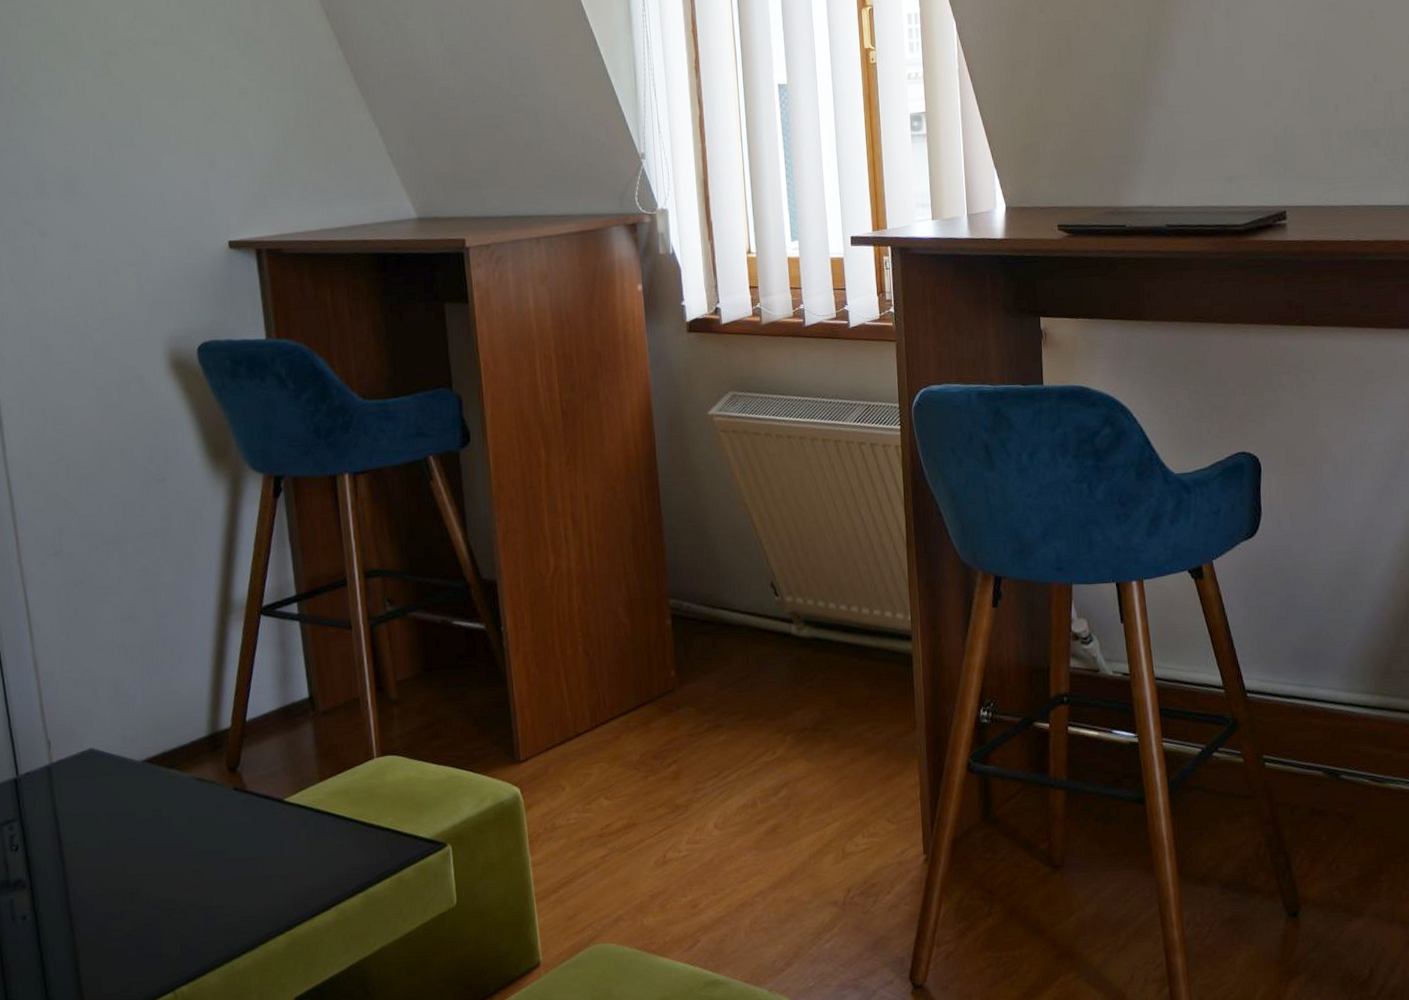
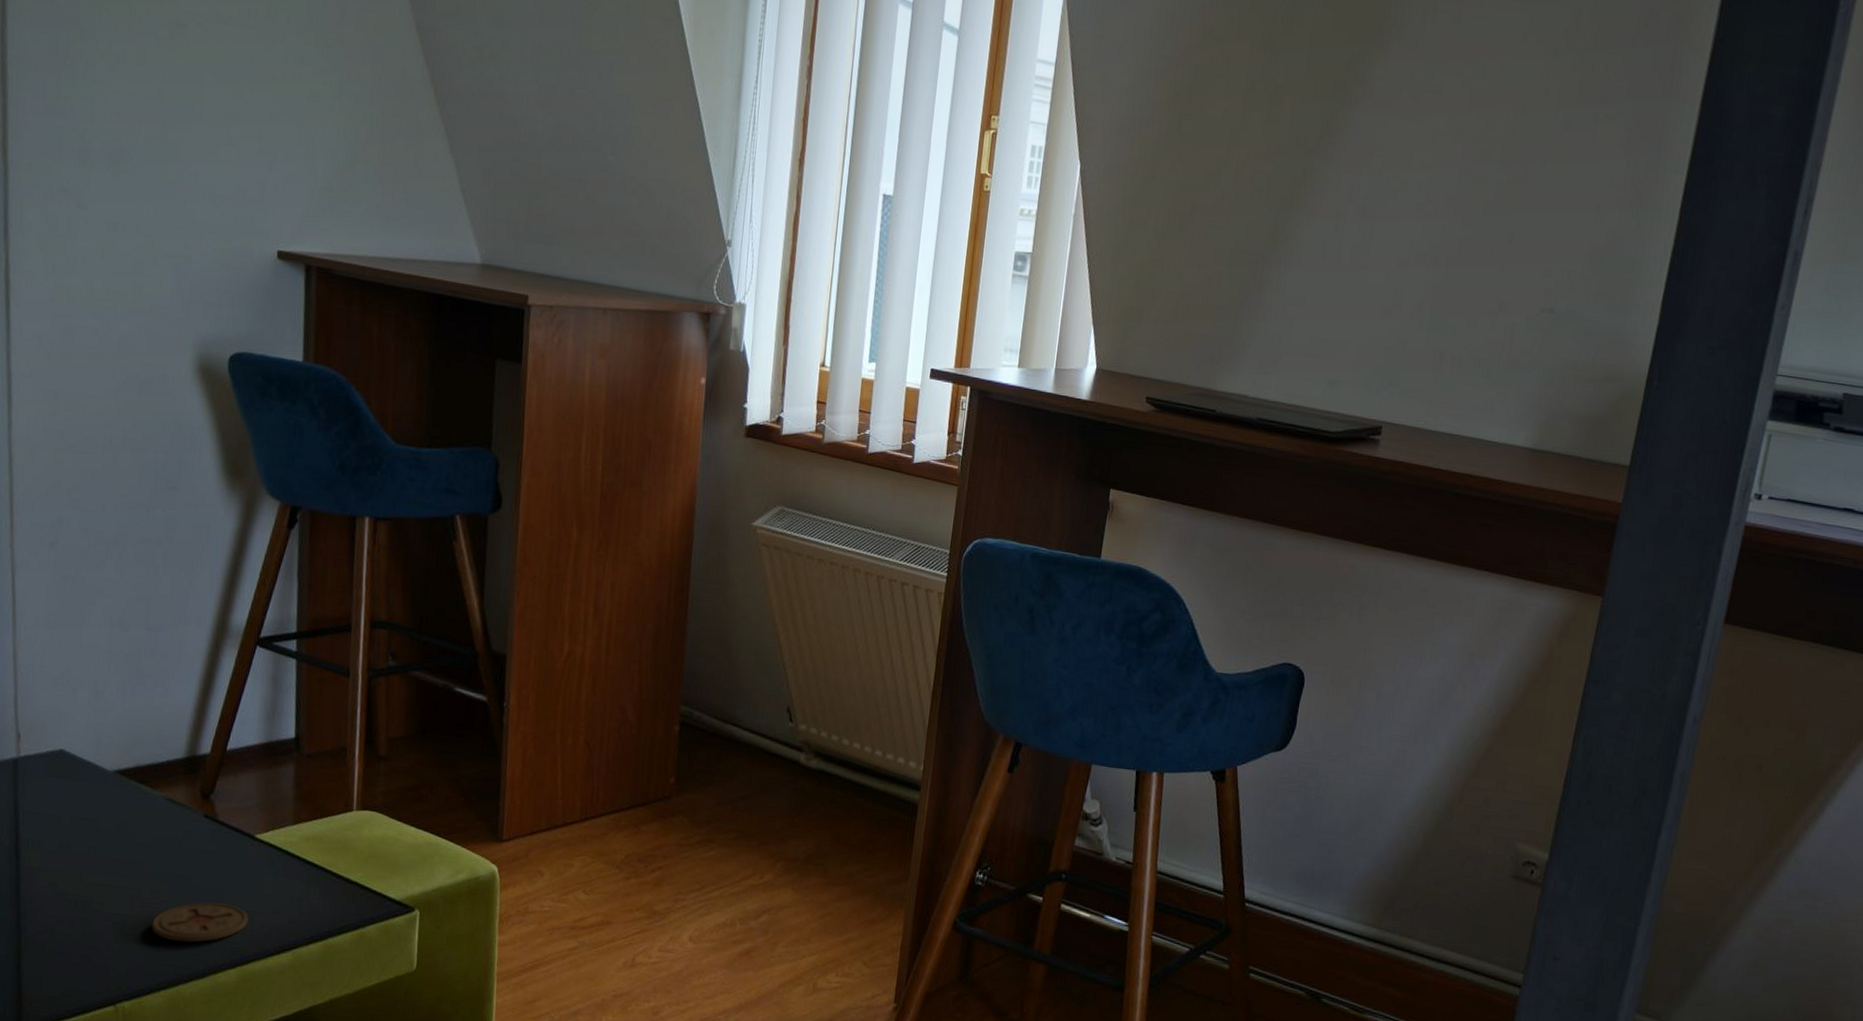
coaster: none [198,872,290,918] -> present [152,902,248,943]

